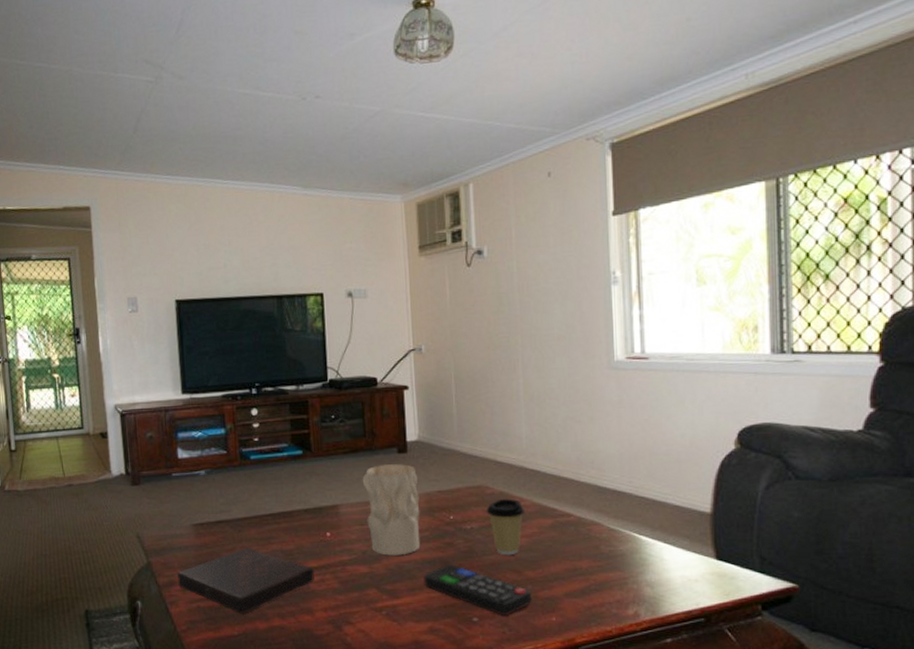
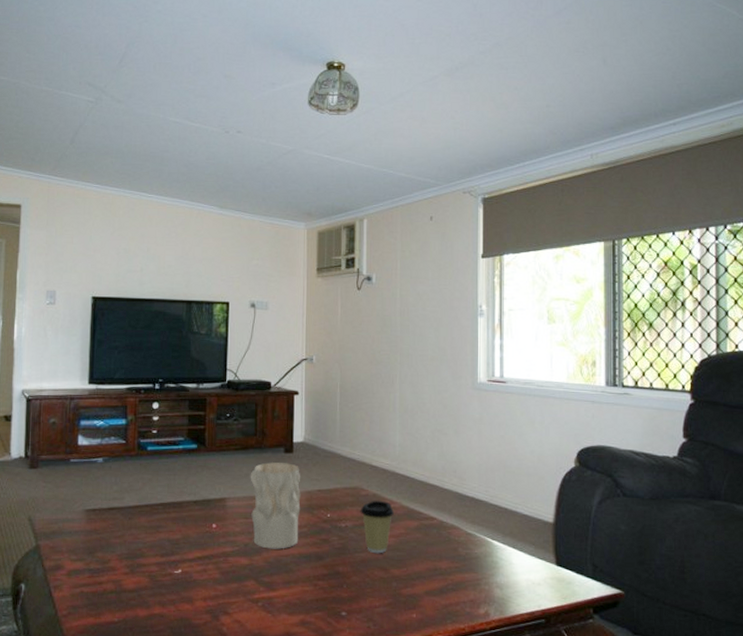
book: present [177,547,315,614] -> none [64,535,198,600]
remote control: present [424,564,531,617] -> none [299,559,395,612]

